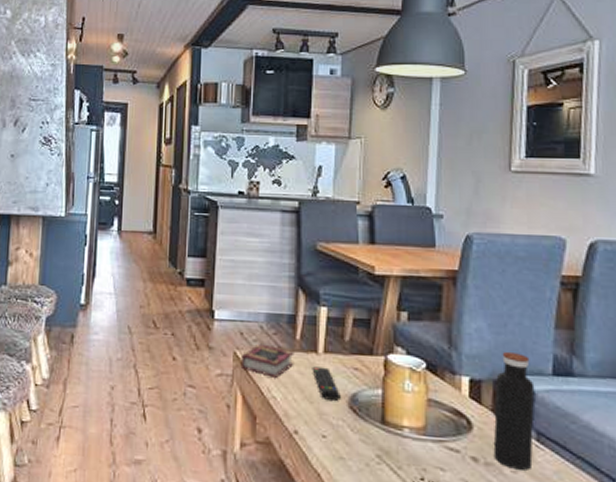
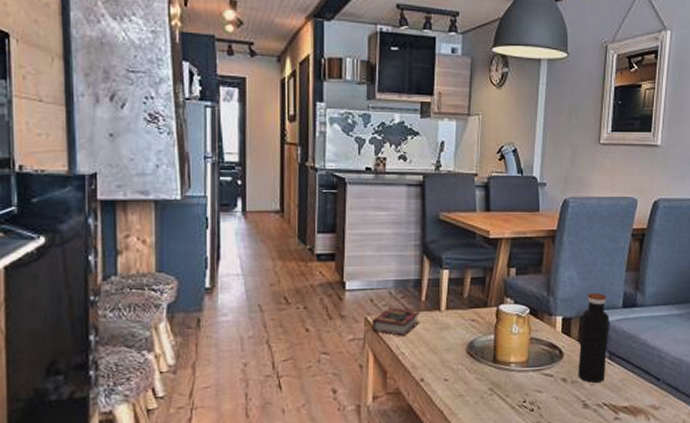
remote control: present [312,366,341,401] -> none [435,322,460,349]

